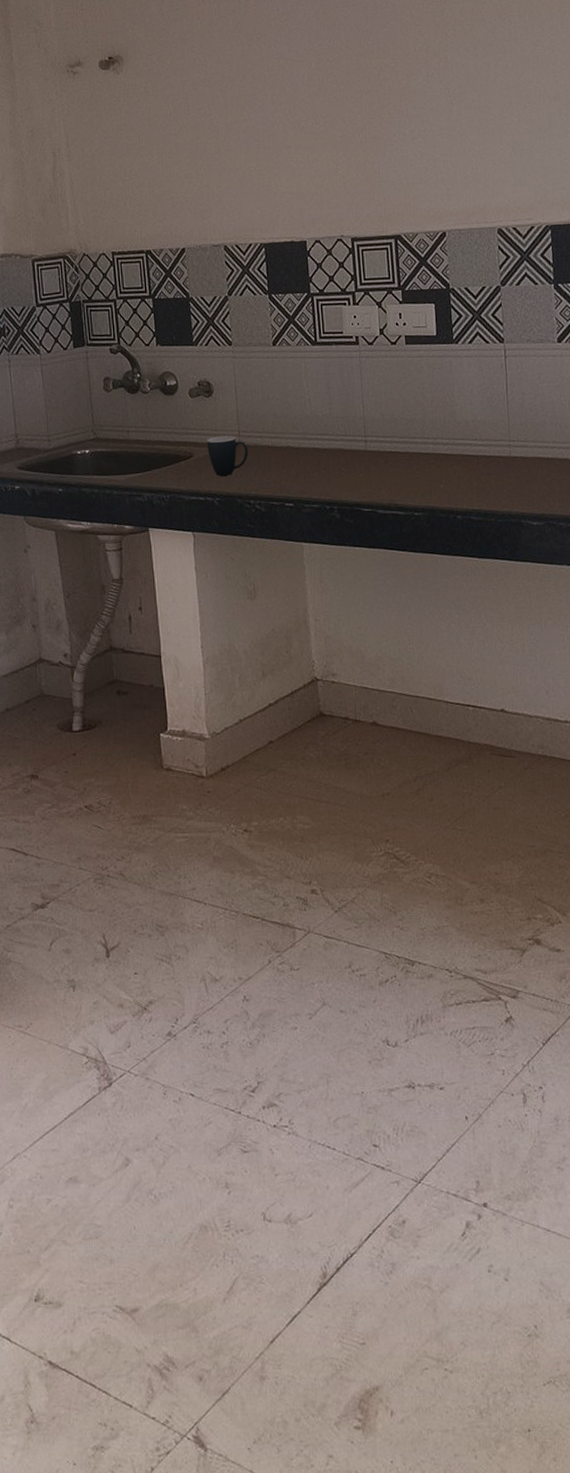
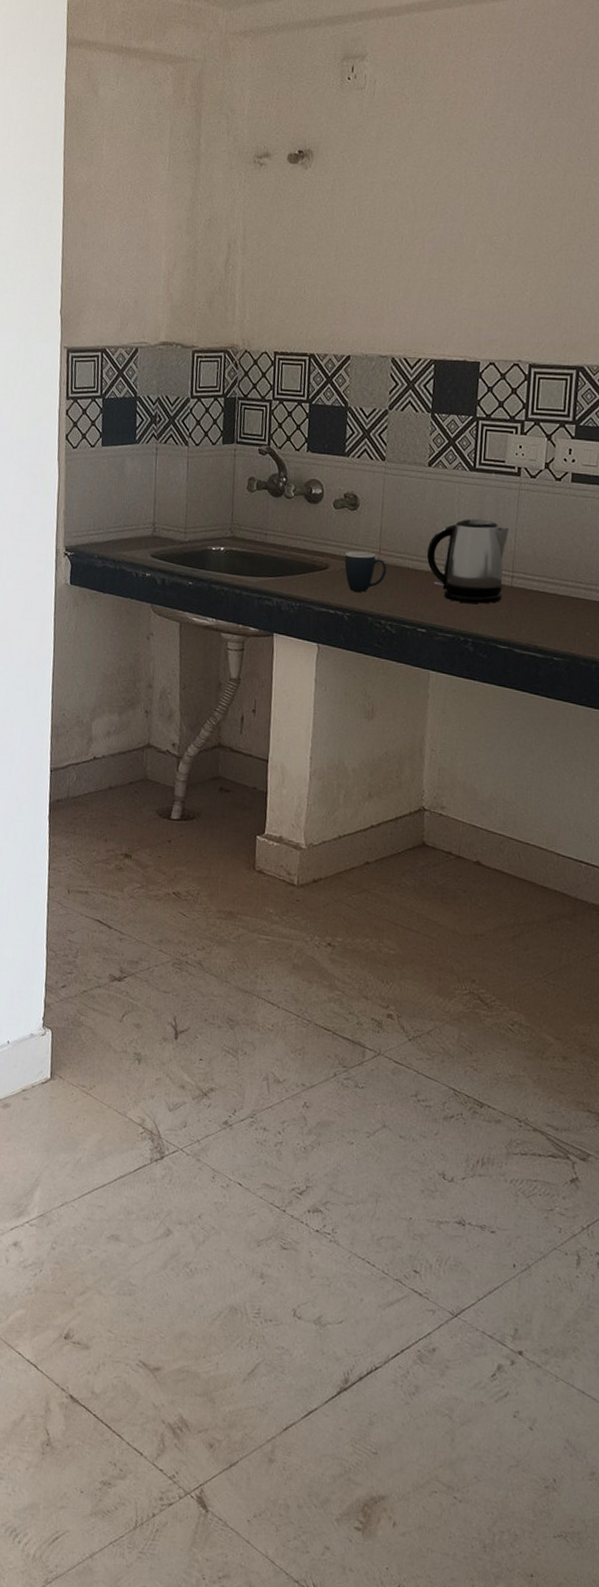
kettle: none [283,389,359,473] -> present [426,518,509,604]

